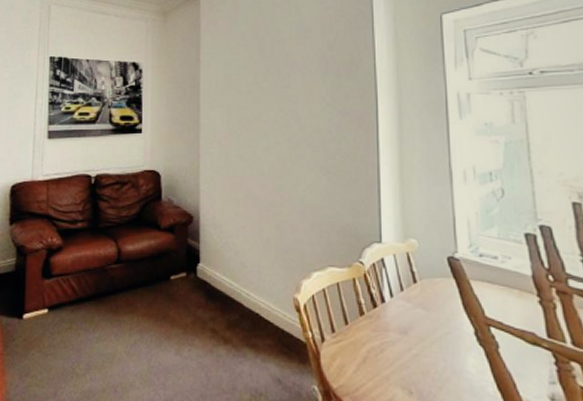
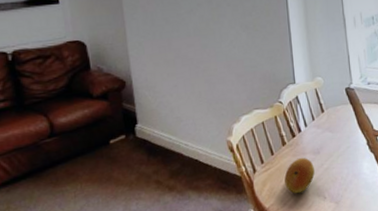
fruit: none [359,334,399,380] -> present [284,157,315,194]

